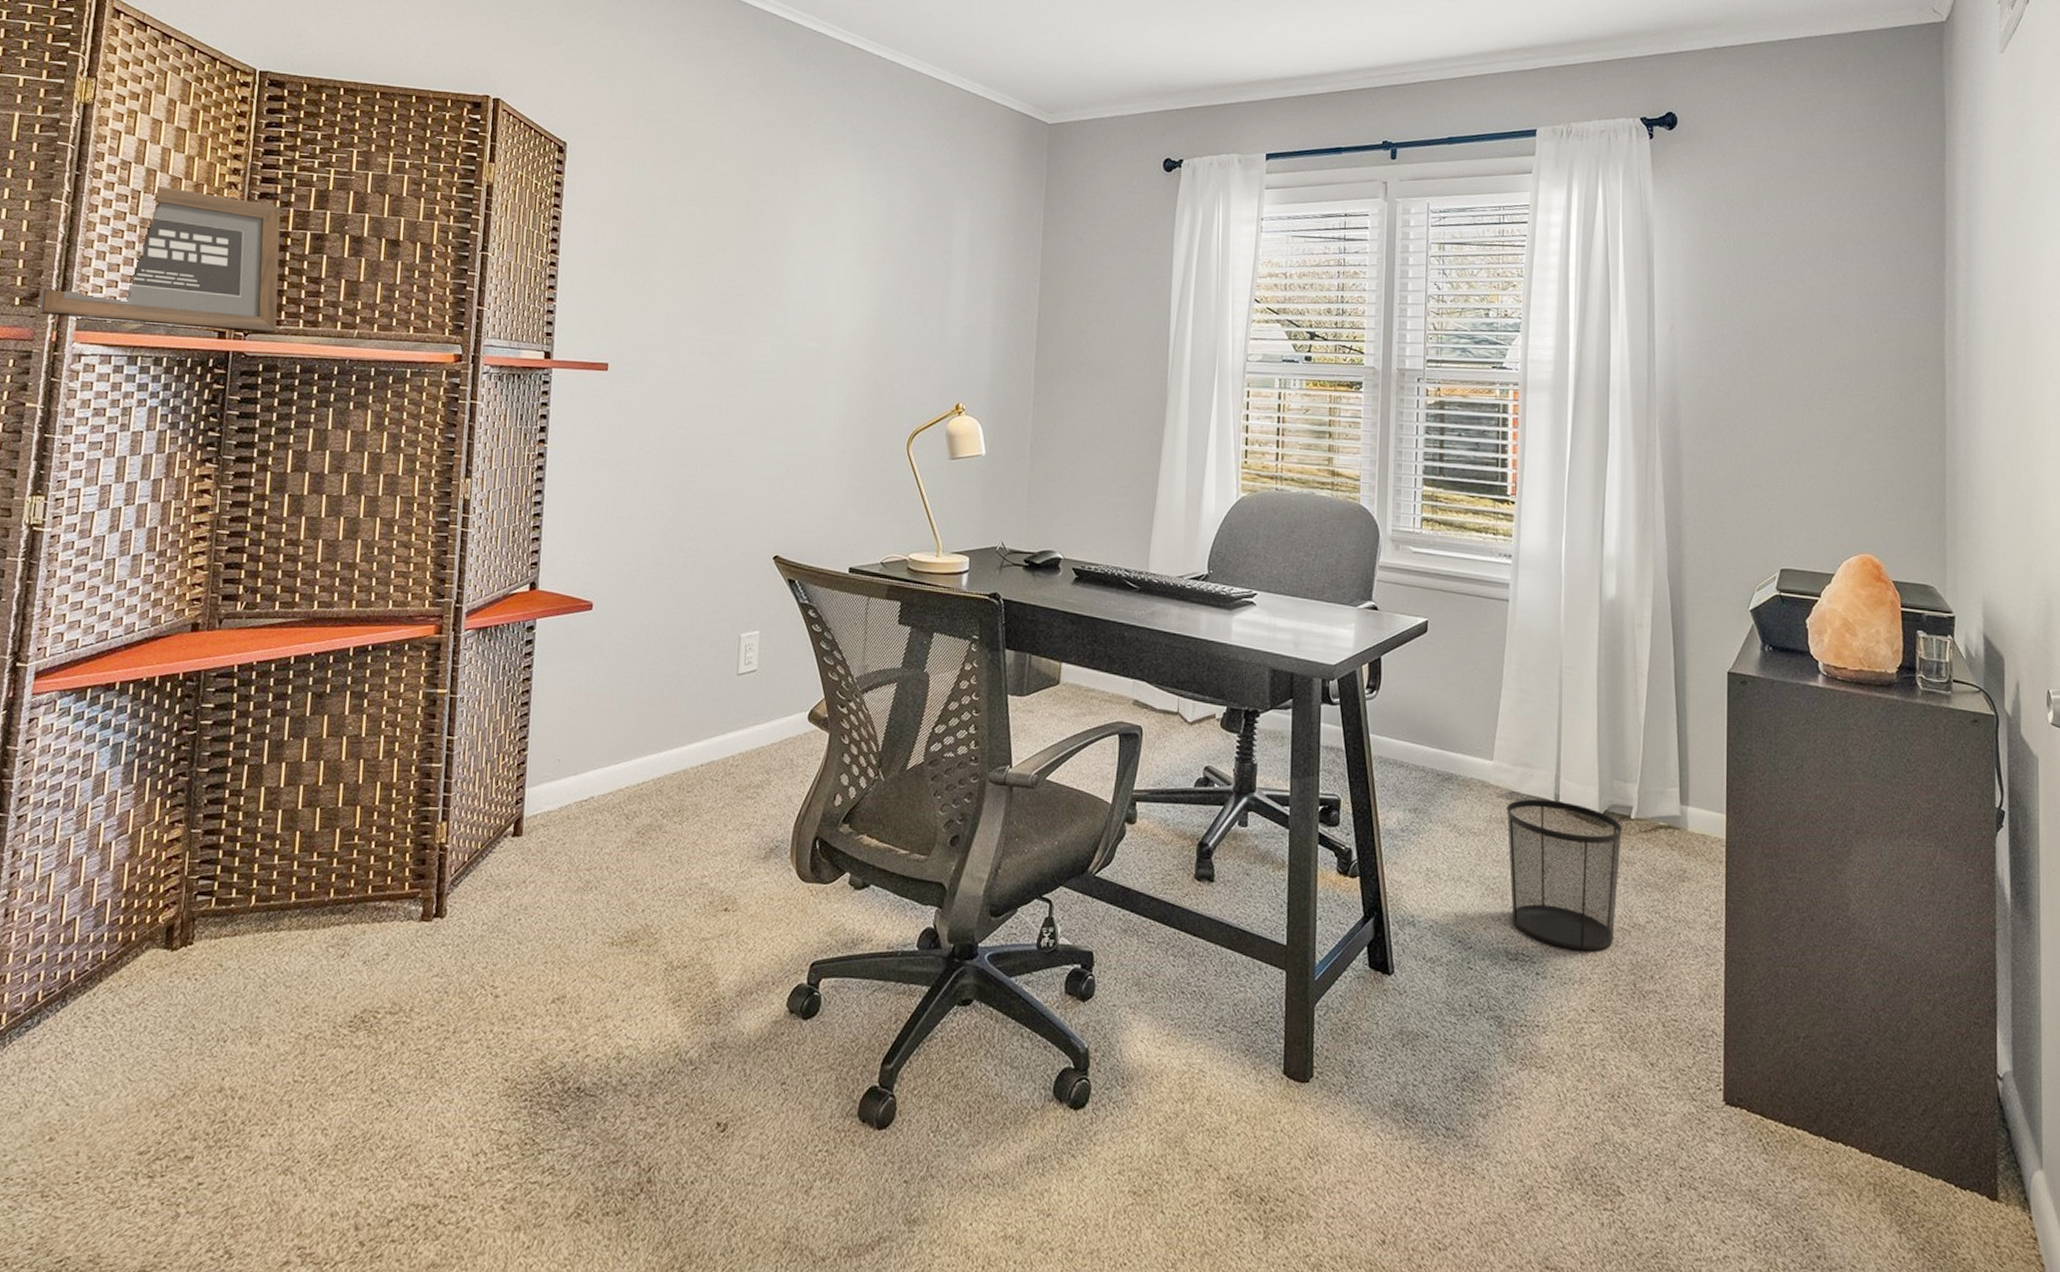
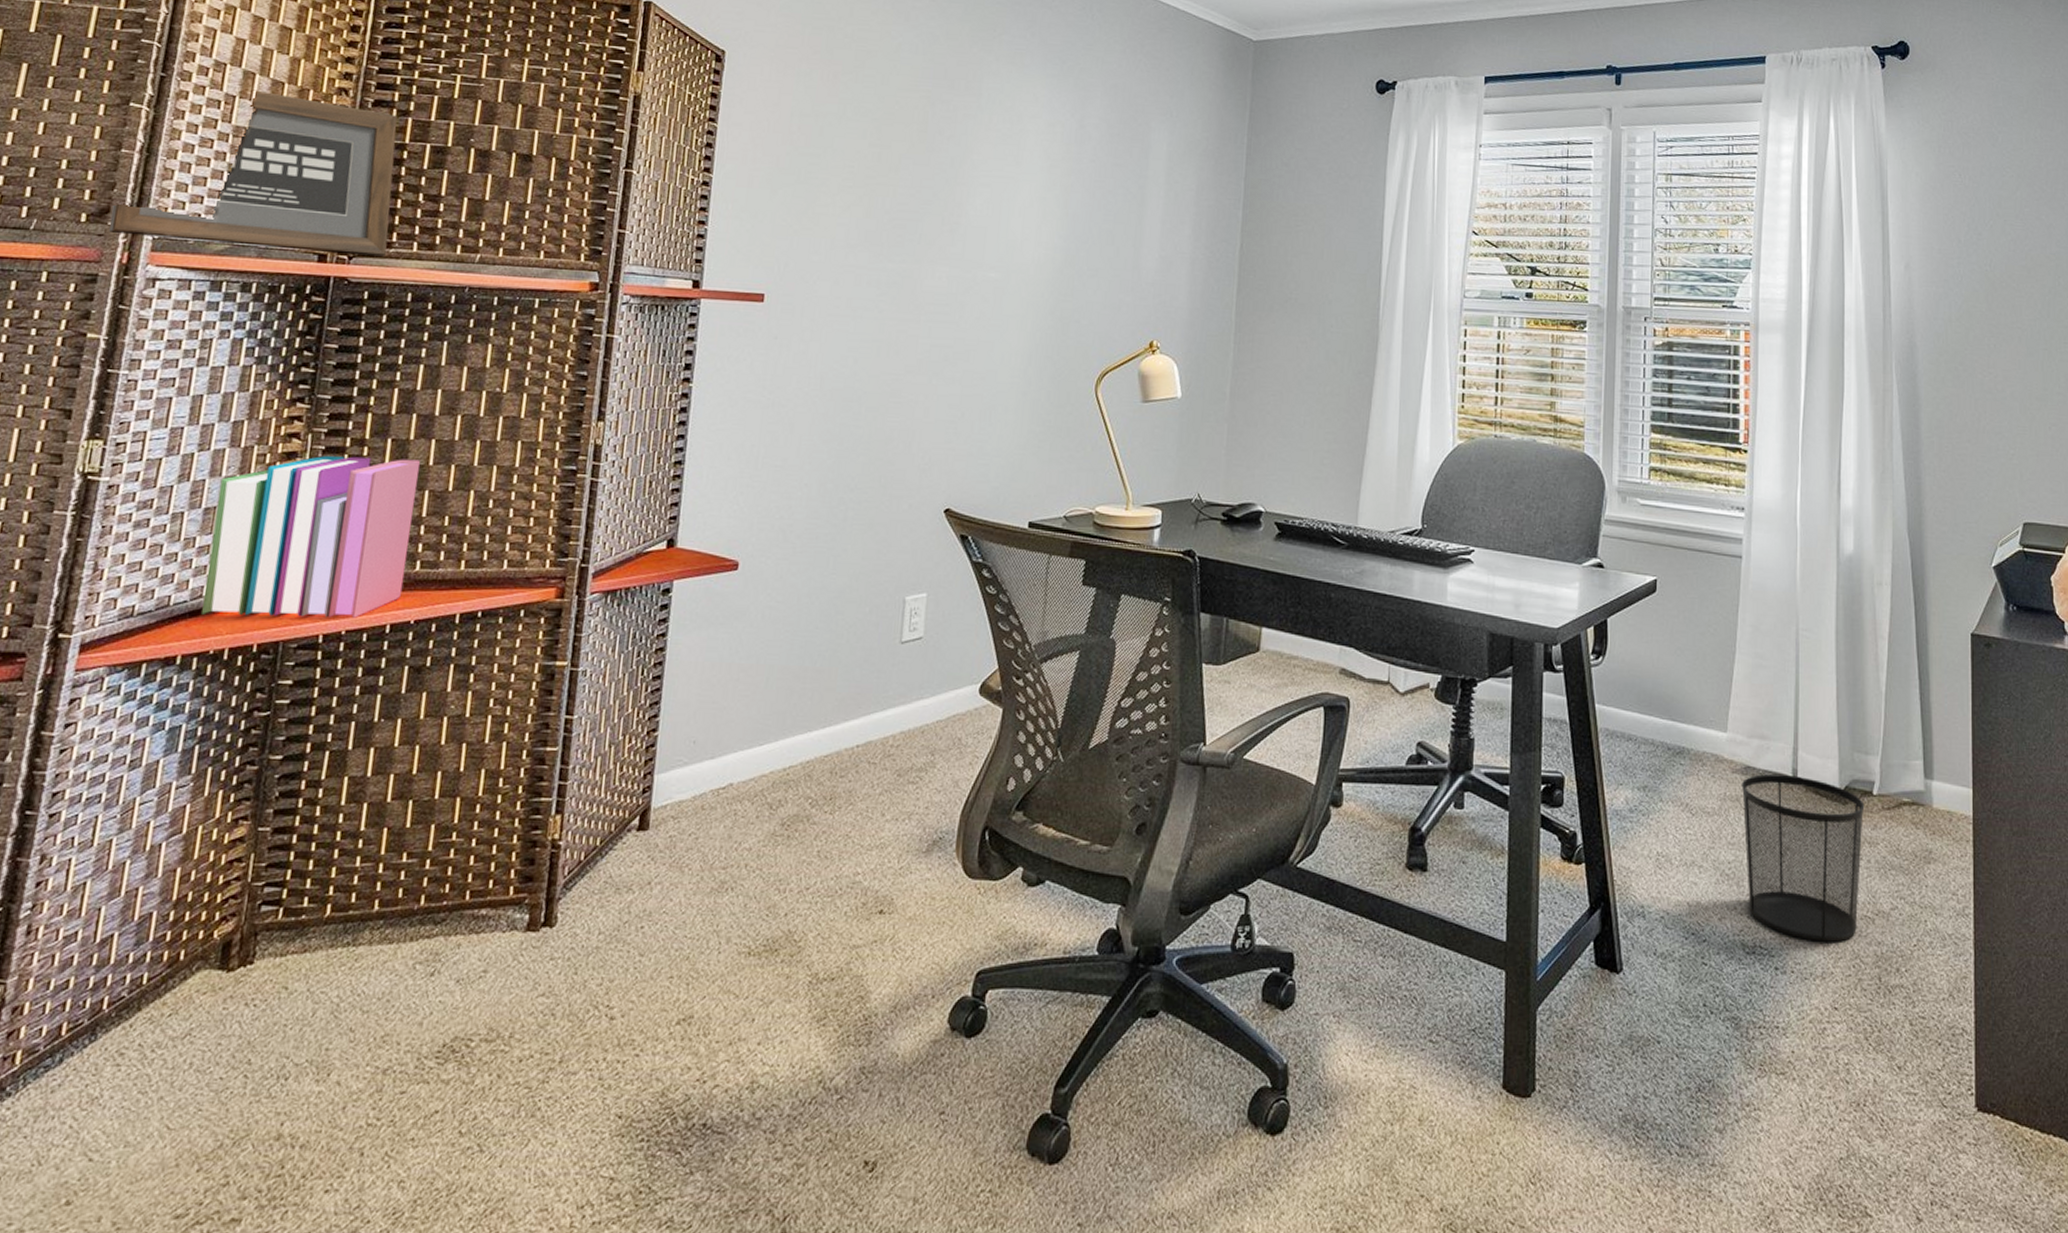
books: none [134,508,313,651] -> present [202,455,420,618]

